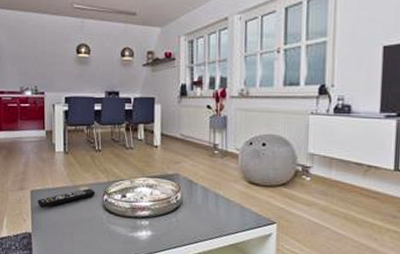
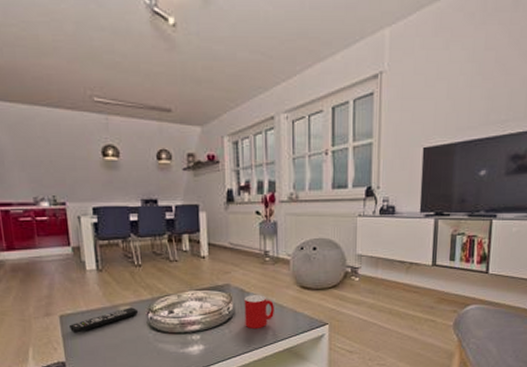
cup: none [192,186,221,221] -> present [244,295,274,328]

